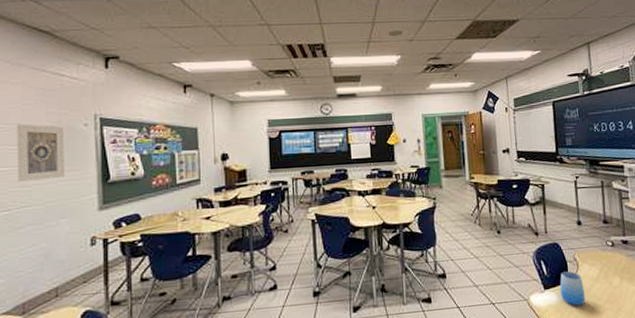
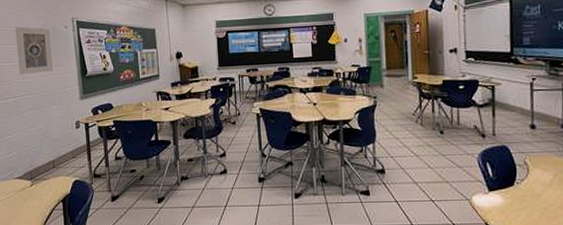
cup: present [559,271,585,306] -> none [506,174,535,210]

